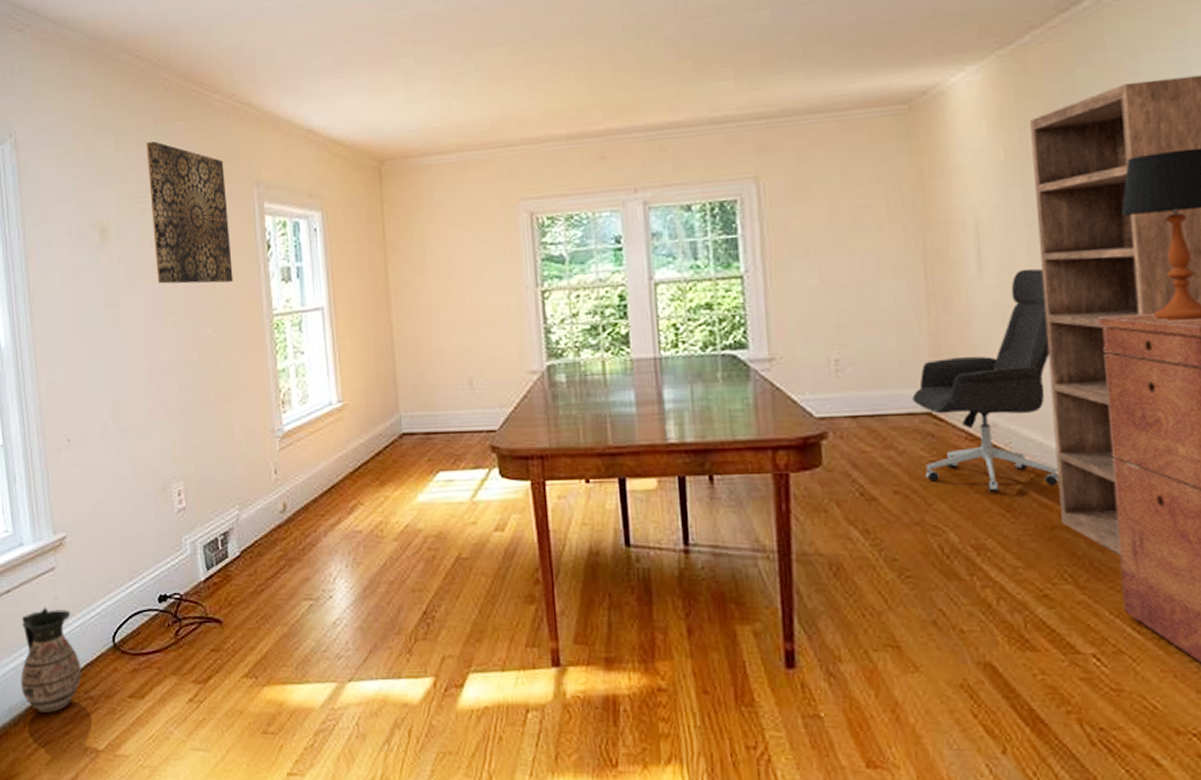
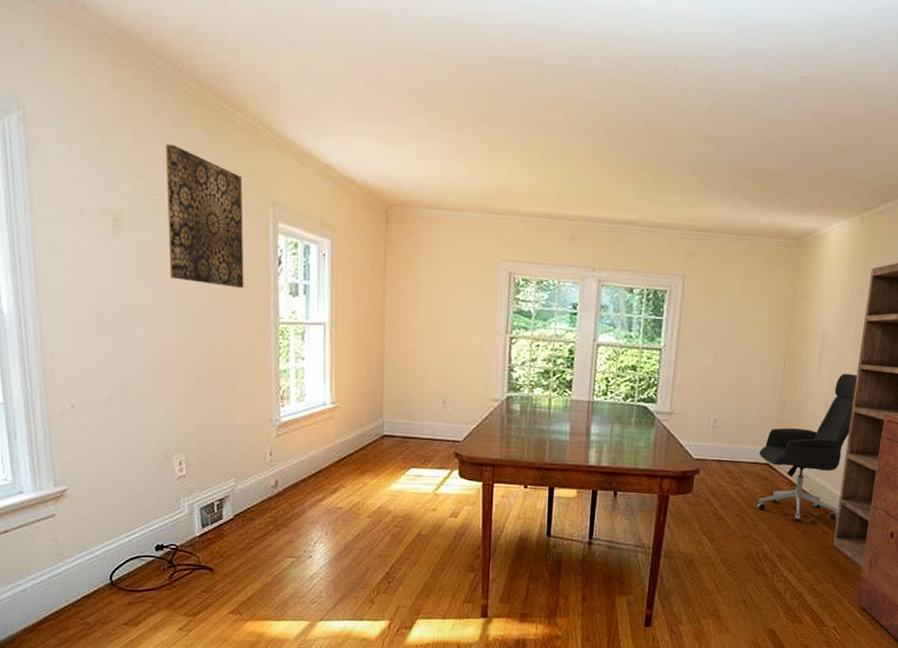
ceramic jug: present [20,607,82,713] -> none [17,547,79,634]

